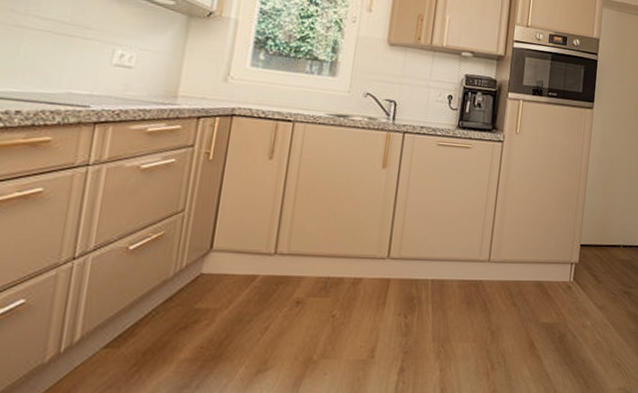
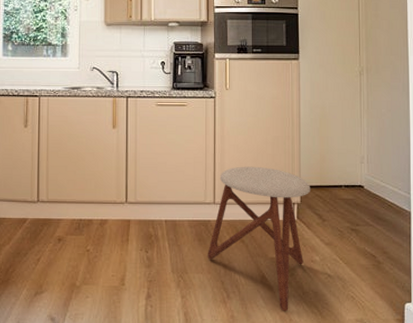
stool: none [474,220,590,382] -> present [207,166,311,311]

